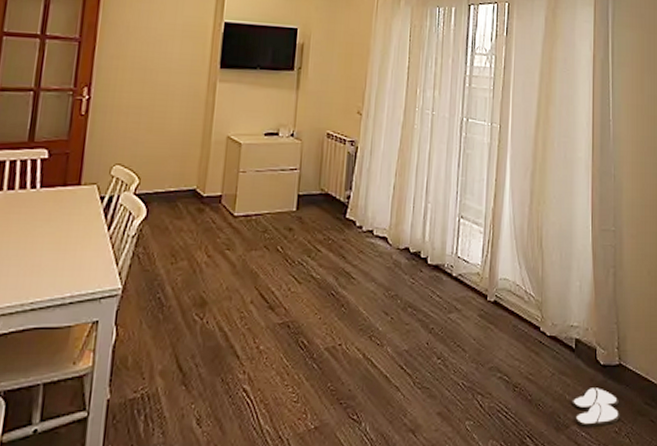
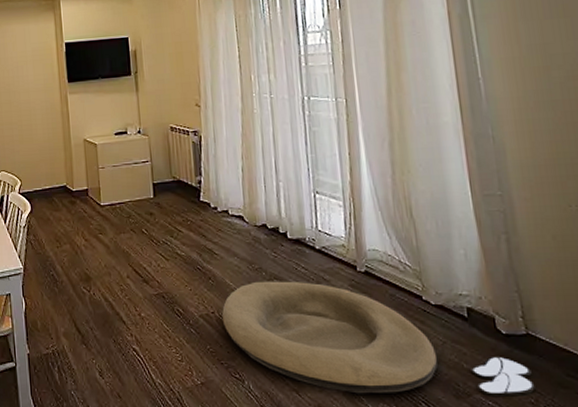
dog bed: none [349,310,546,431] -> present [222,281,438,394]

